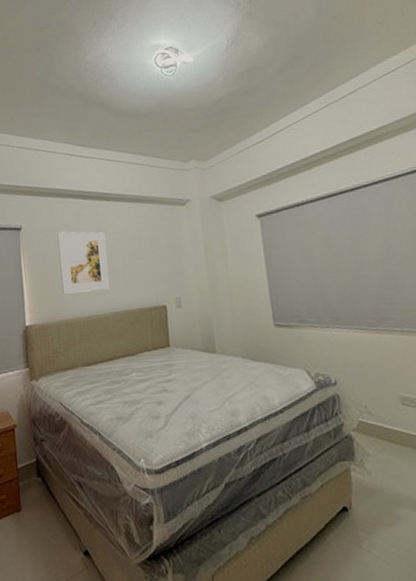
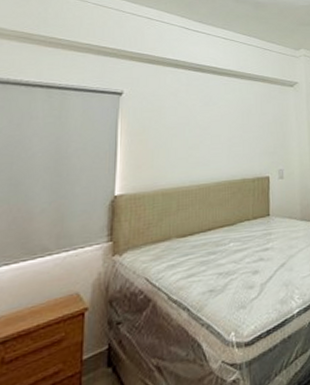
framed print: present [58,231,110,294] -> none [163,100,215,163]

